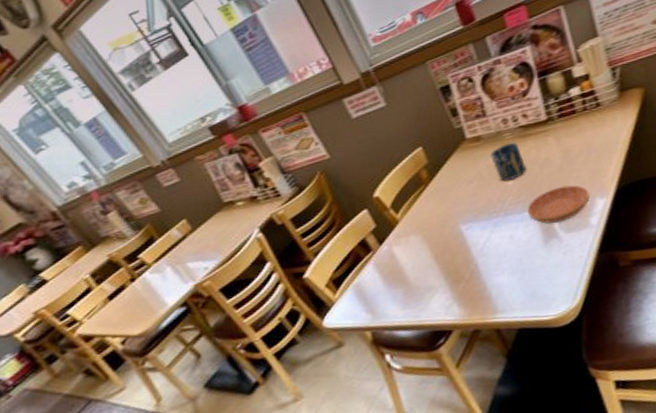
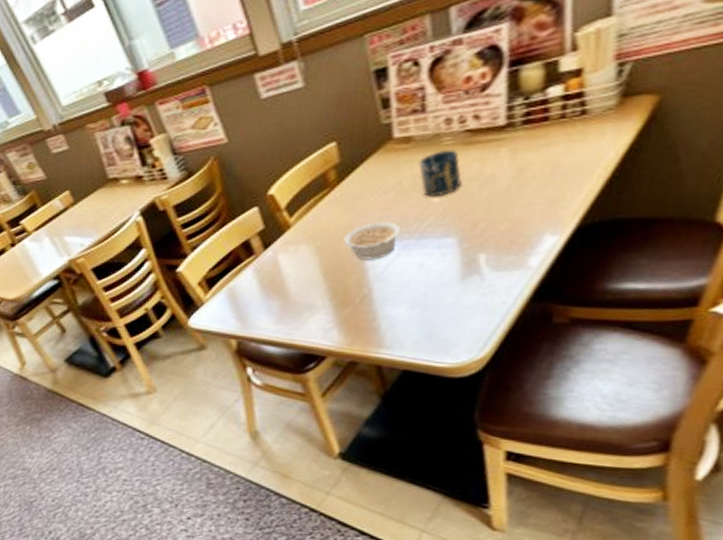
legume: none [445,206,490,241] -> present [343,222,402,260]
saucer: present [527,185,590,224] -> none [448,213,538,257]

